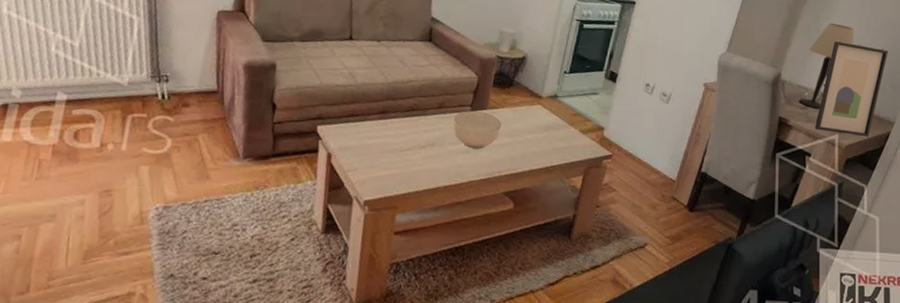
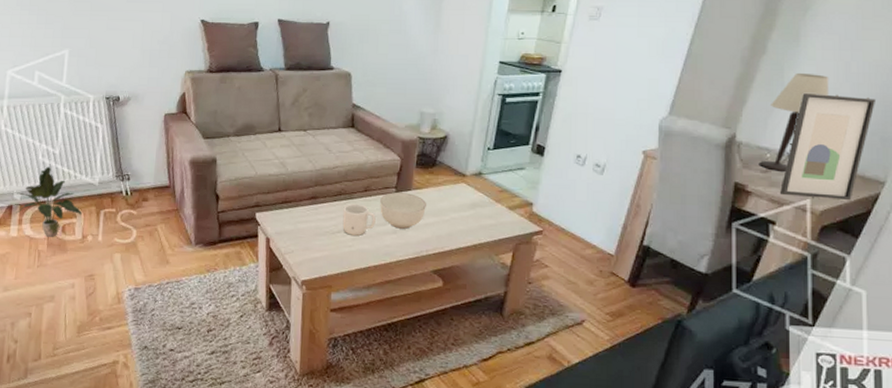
potted plant: none [11,60,103,144] -> present [15,166,82,237]
mug: none [413,120,449,154] -> present [342,203,376,236]

